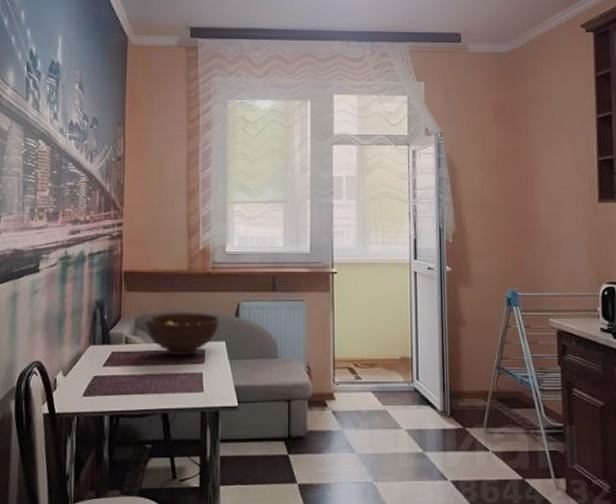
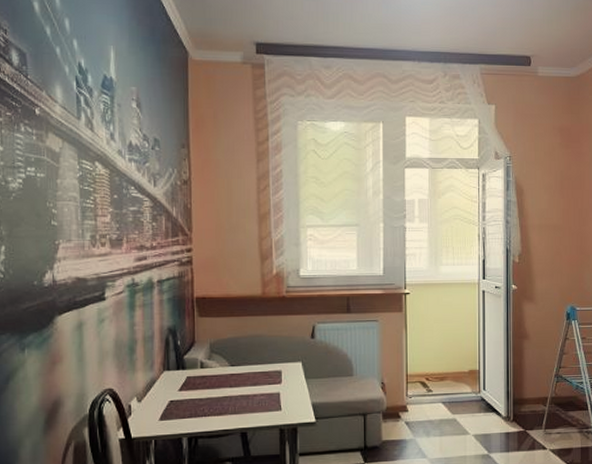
fruit bowl: present [146,312,220,356] -> none [221,336,295,378]

